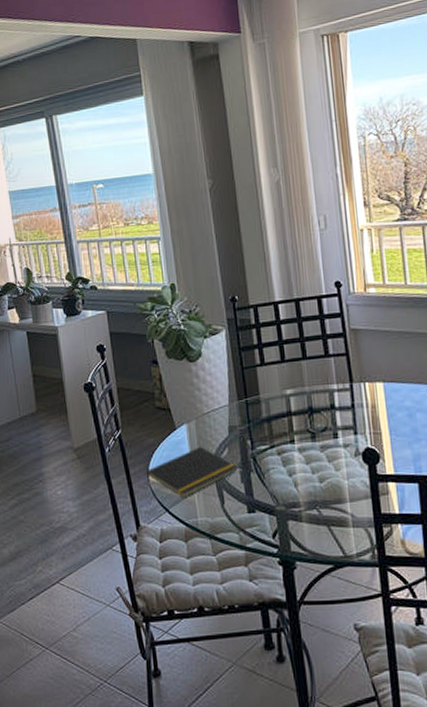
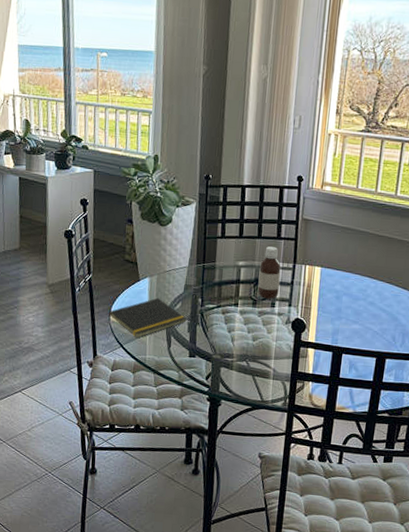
bottle: none [311,367,339,429] -> present [257,246,281,299]

